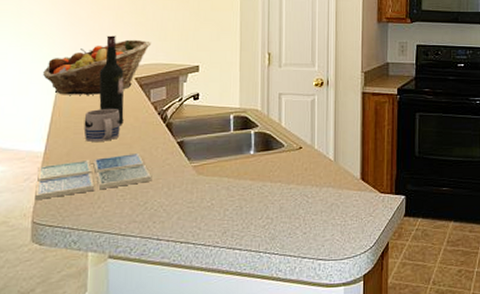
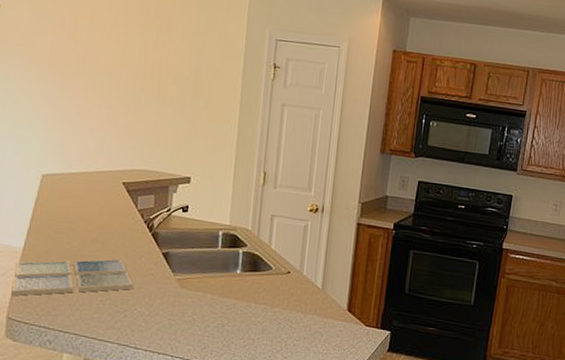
fruit basket: present [43,39,152,95] -> none [26,141,143,196]
mug: present [84,109,121,142] -> none [66,210,106,244]
wine bottle: present [99,35,124,125] -> none [83,135,112,229]

